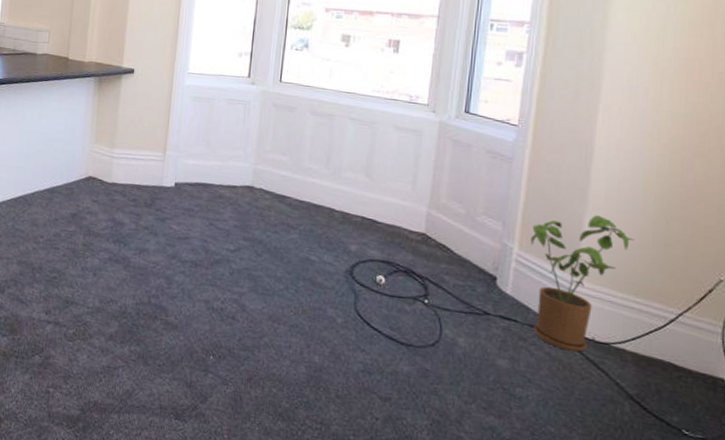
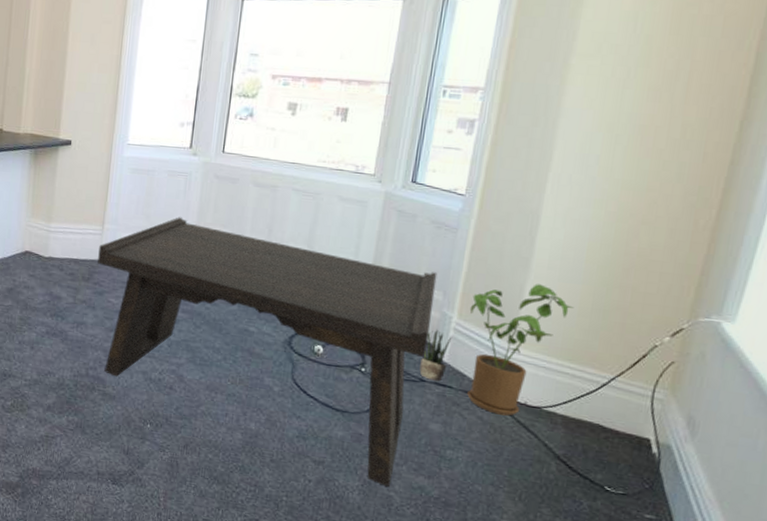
coffee table: none [159,144,496,427] -> present [98,217,438,487]
potted plant: none [483,260,515,315] -> present [419,329,453,382]

